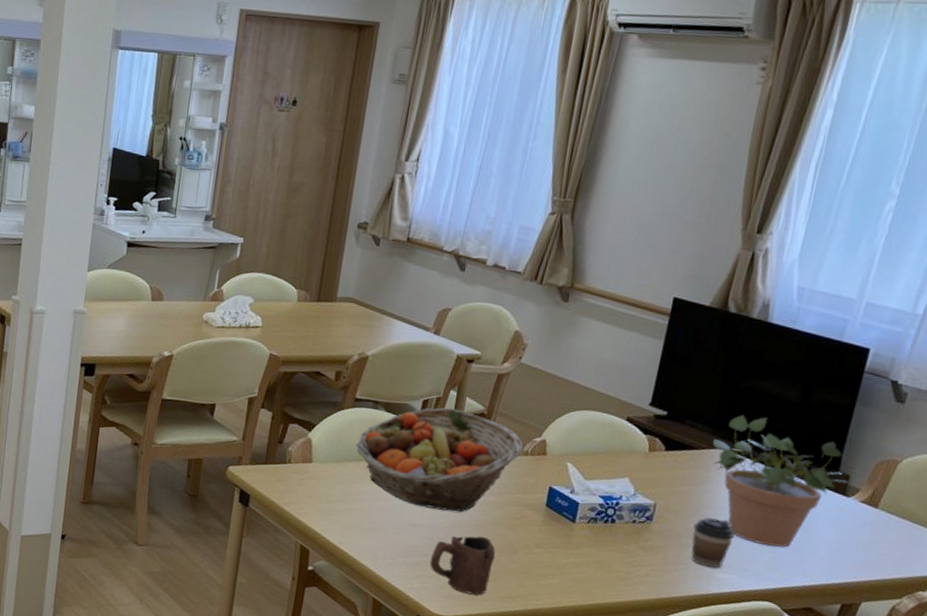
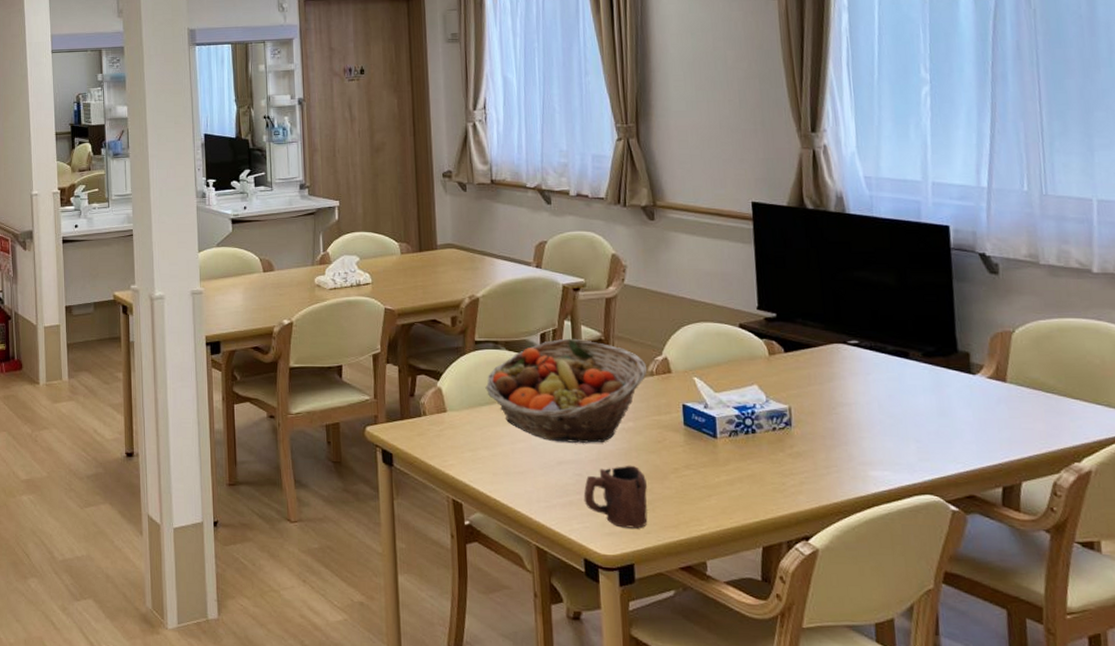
coffee cup: present [691,517,735,568] -> none [834,415,876,466]
potted plant: present [713,414,847,547] -> none [828,306,968,436]

